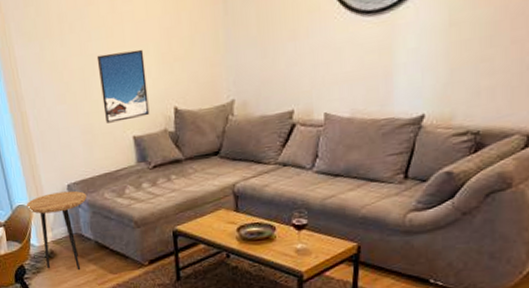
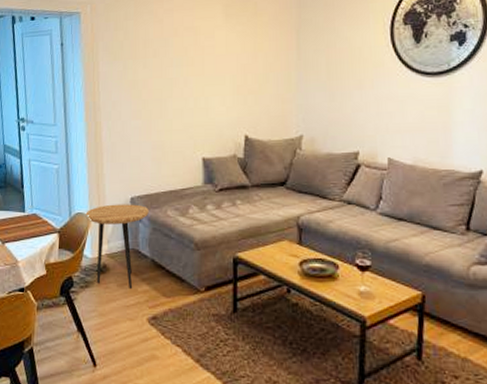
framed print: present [96,49,150,123] -> none [175,79,221,143]

